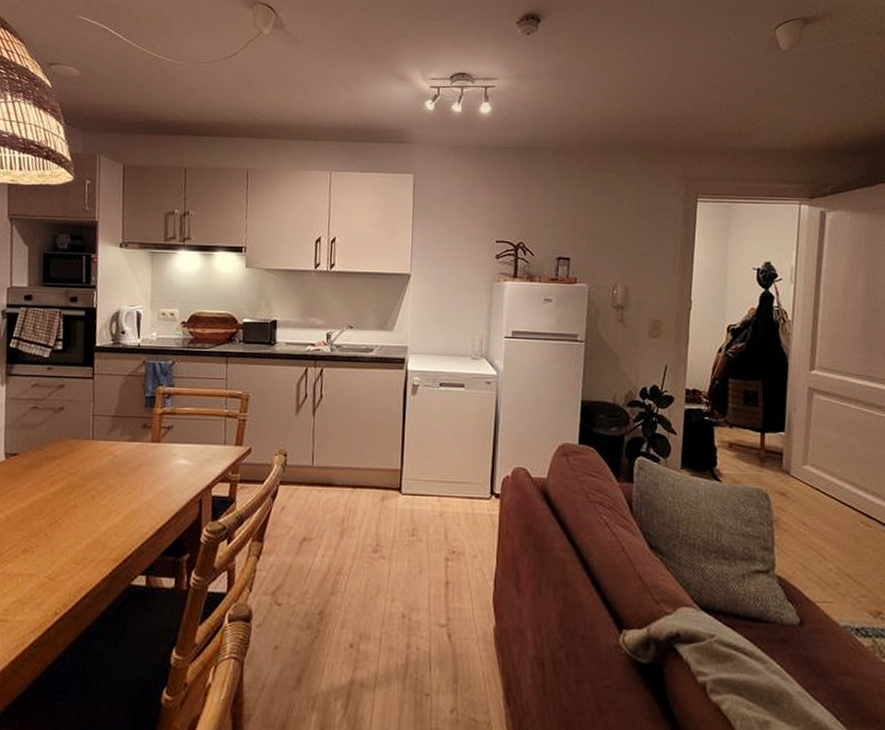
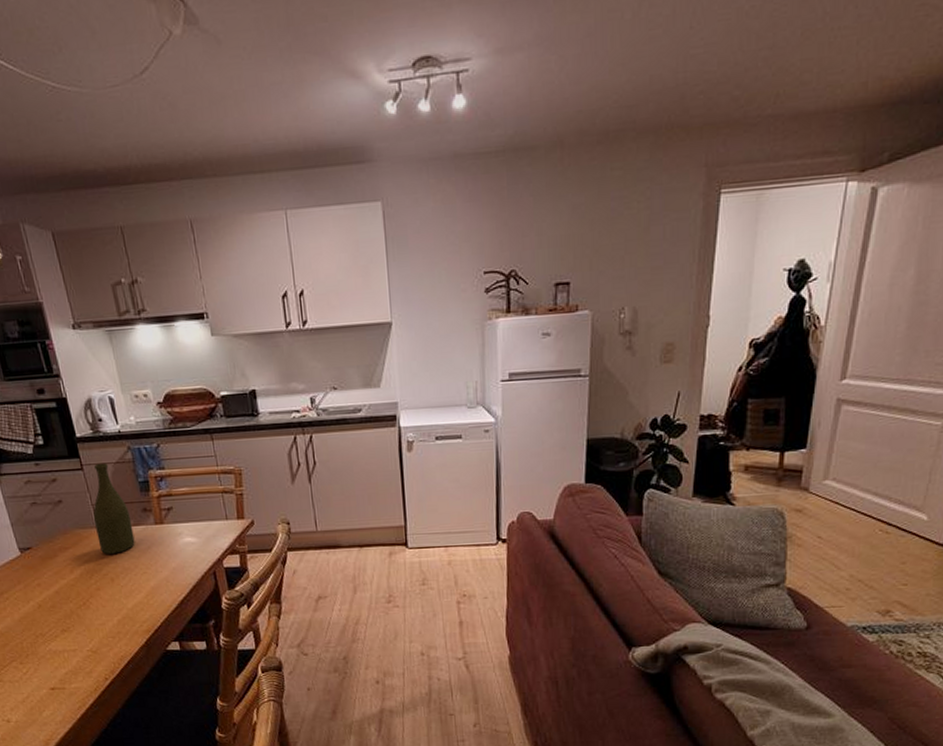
bottle: none [89,374,129,469] -> present [93,463,135,554]

